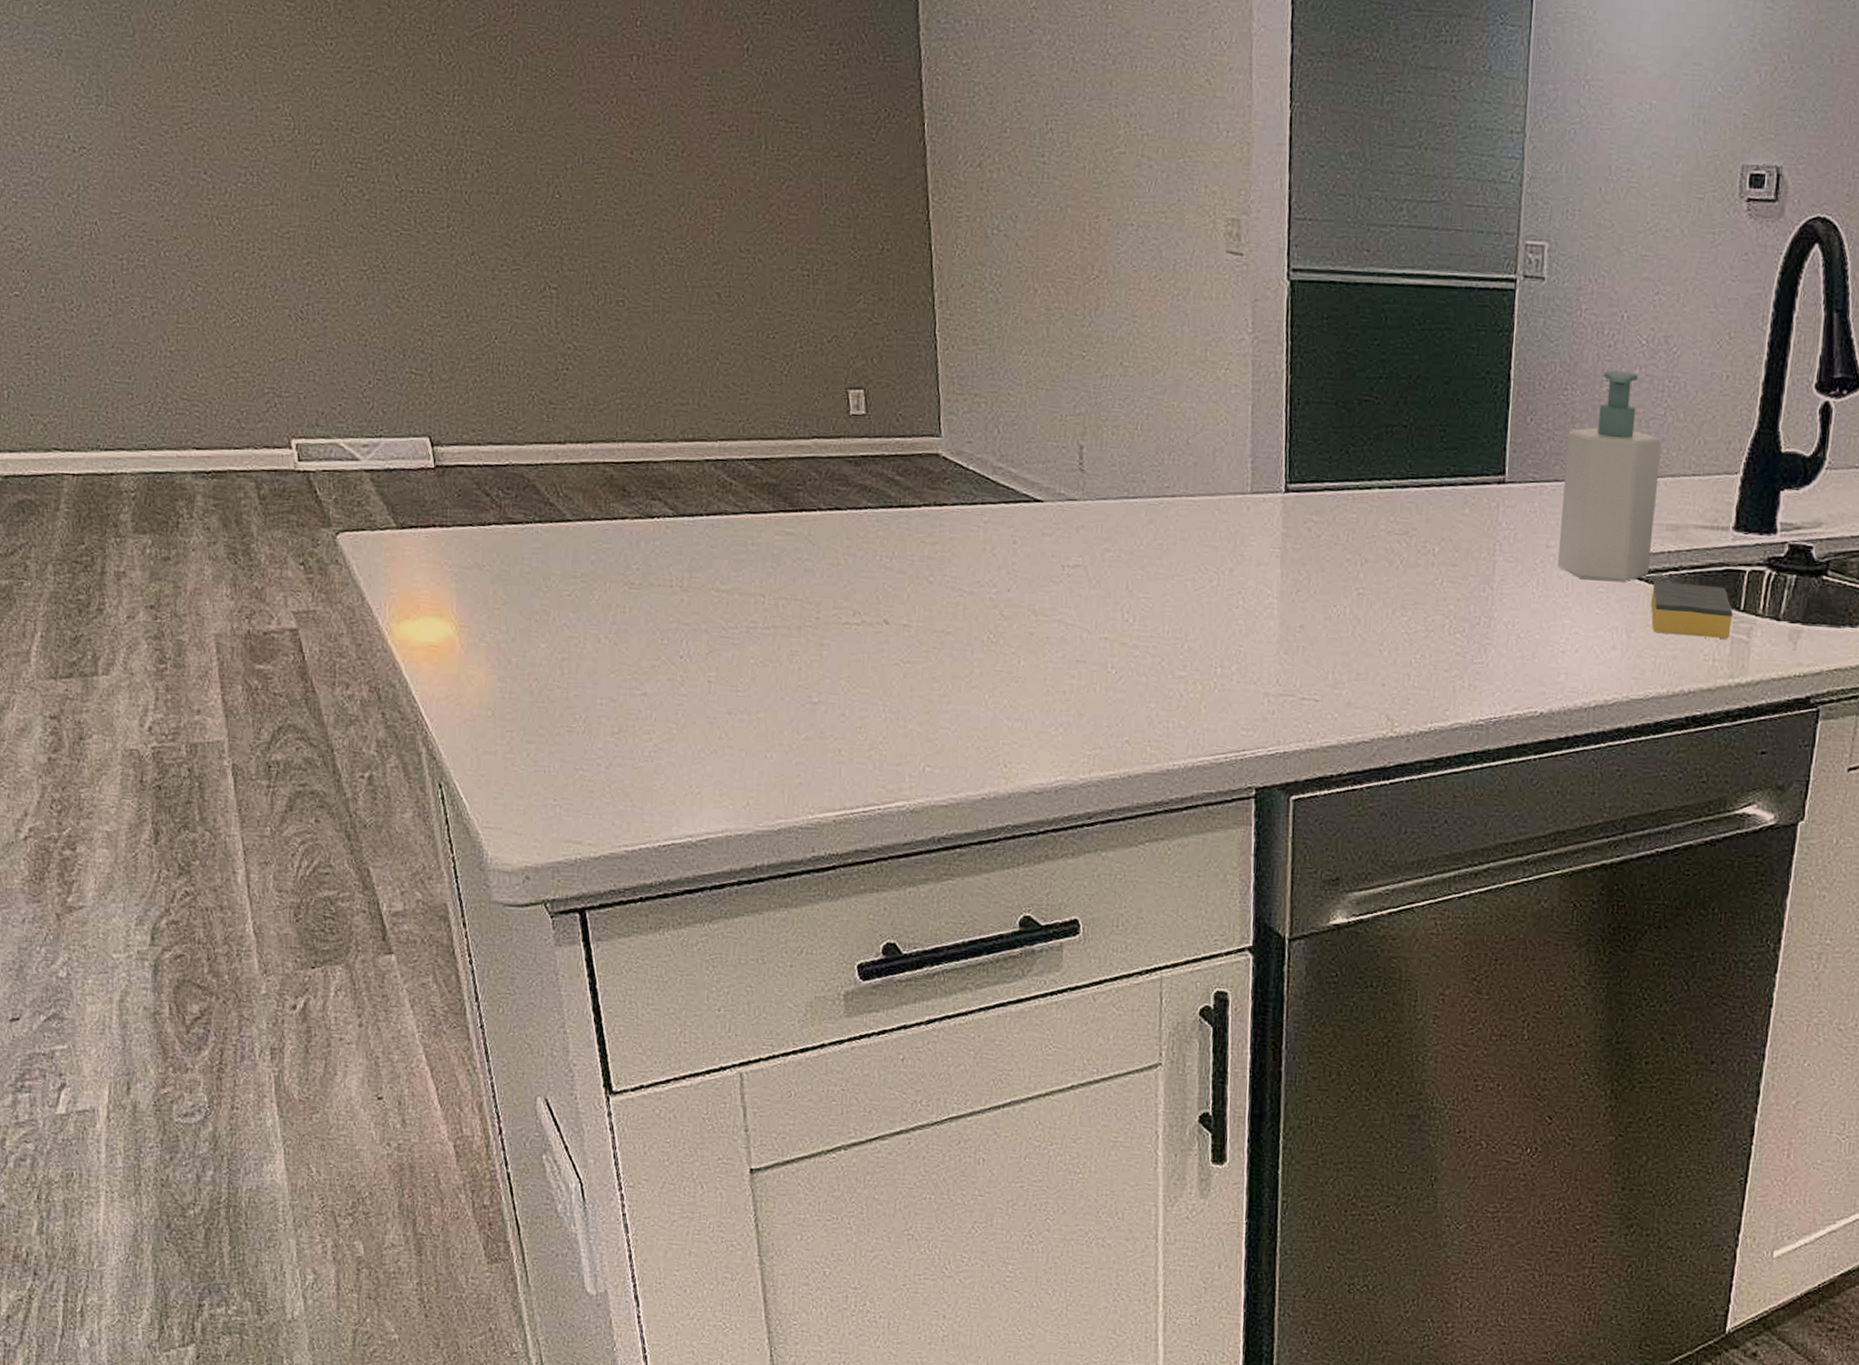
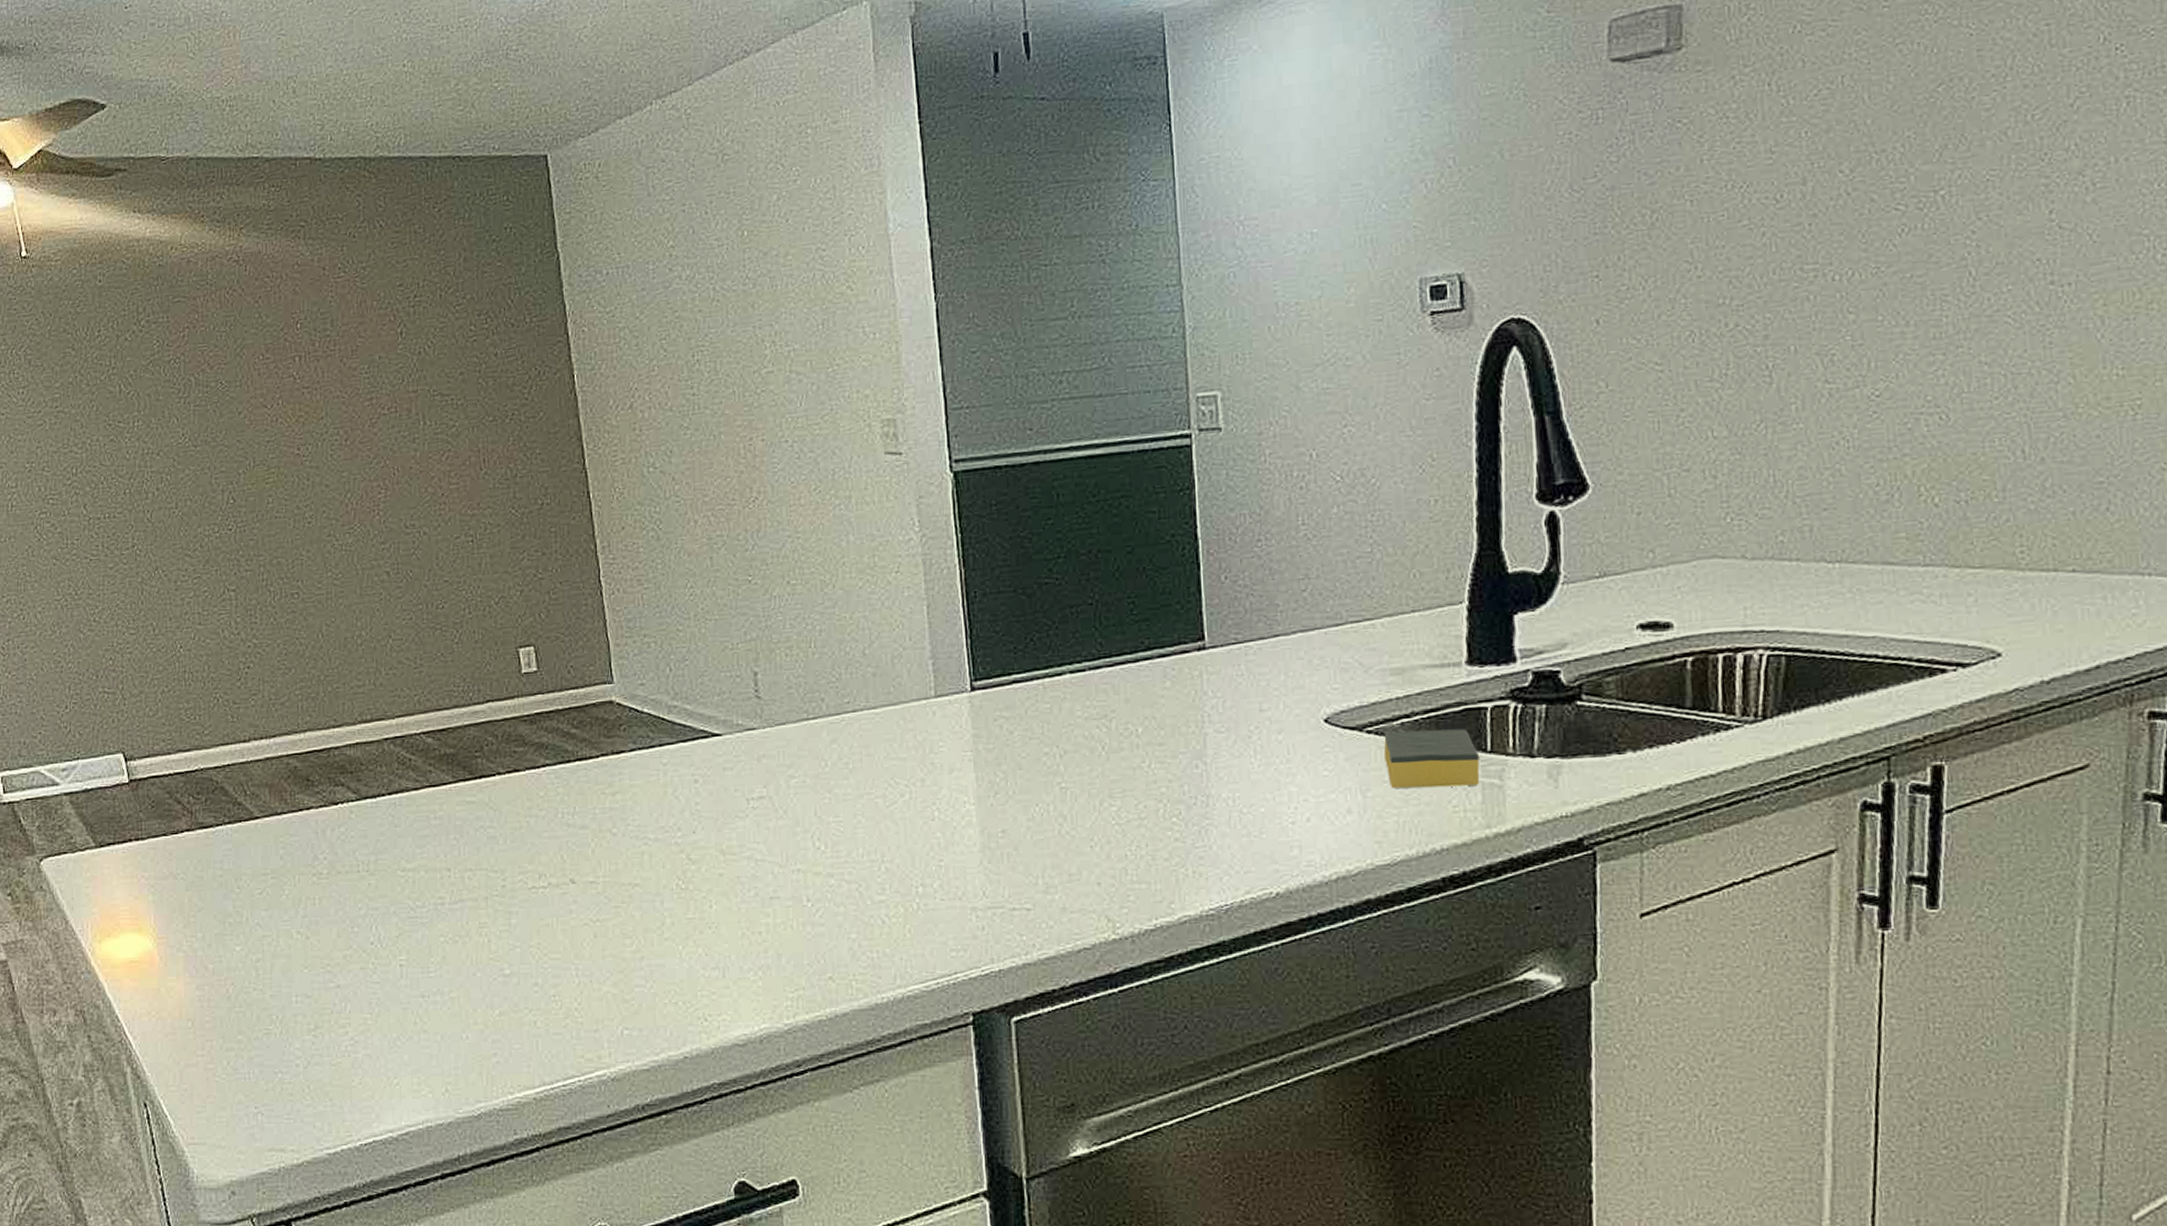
soap bottle: present [1558,370,1662,583] -> none [1268,512,1377,740]

